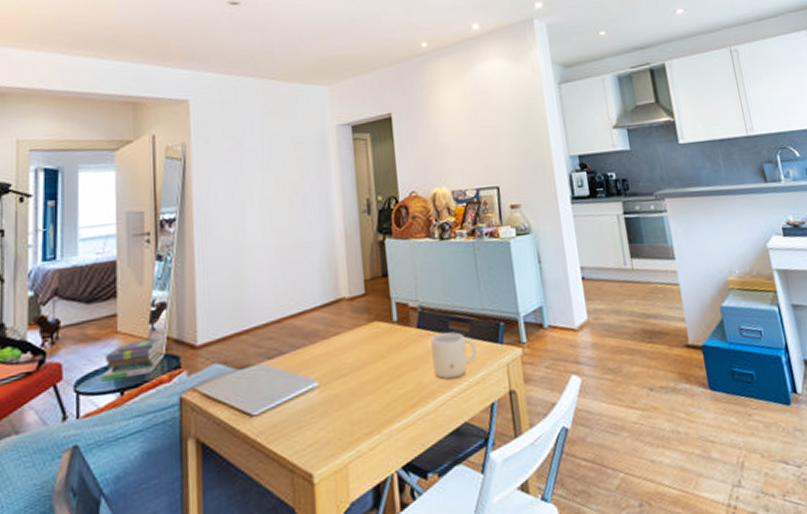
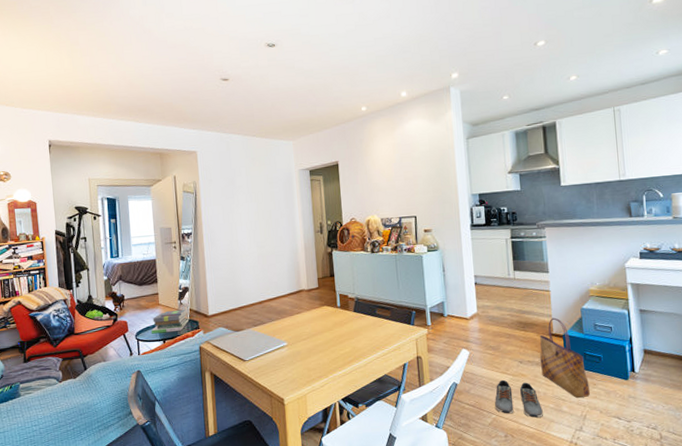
mug: present [430,332,478,380] -> none [363,316,396,347]
shoe: none [621,417,688,473] -> present [495,379,543,418]
tote bag: none [672,321,745,437] -> present [539,317,590,398]

